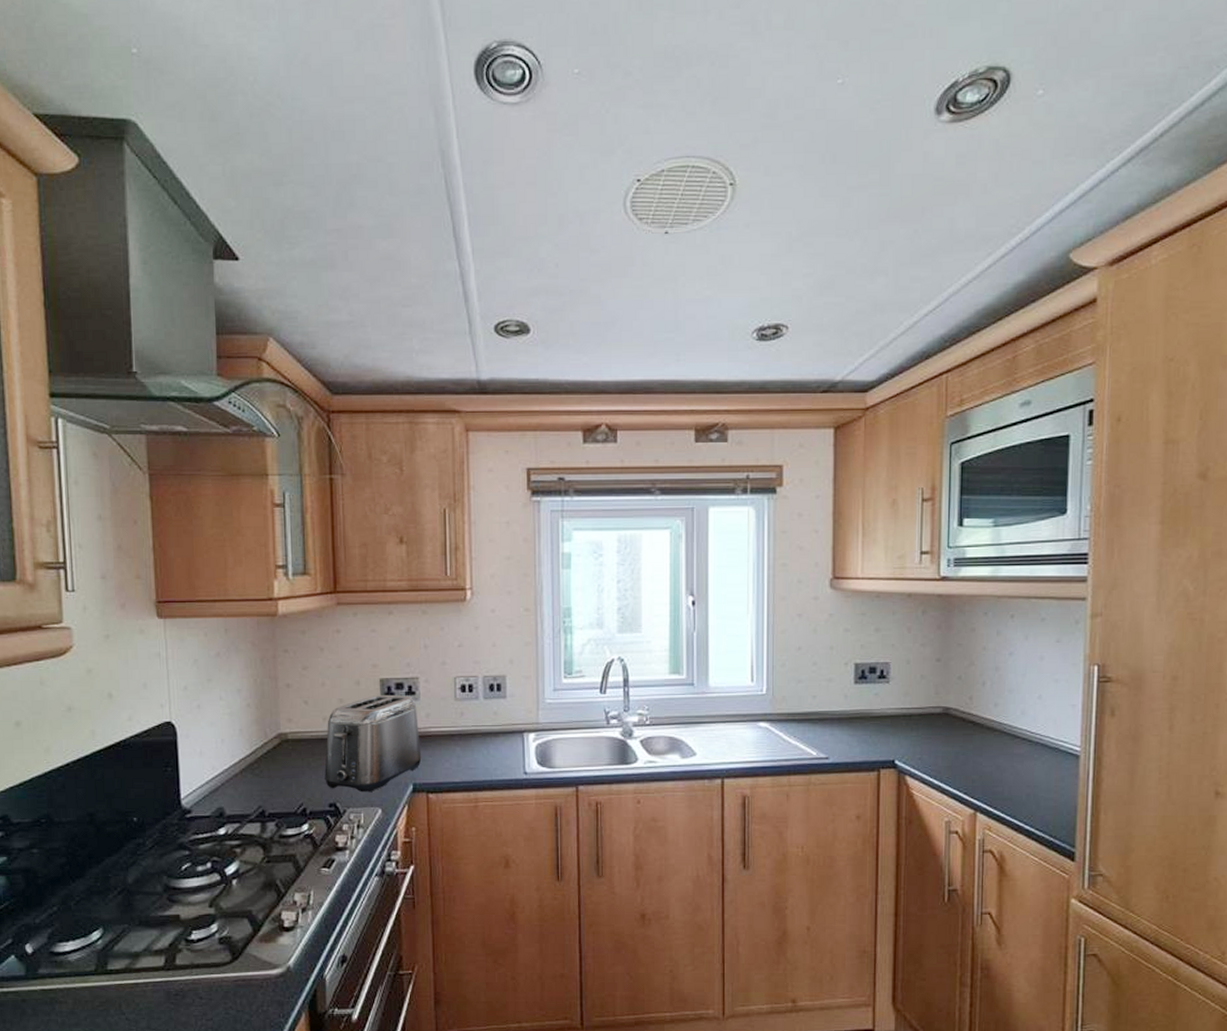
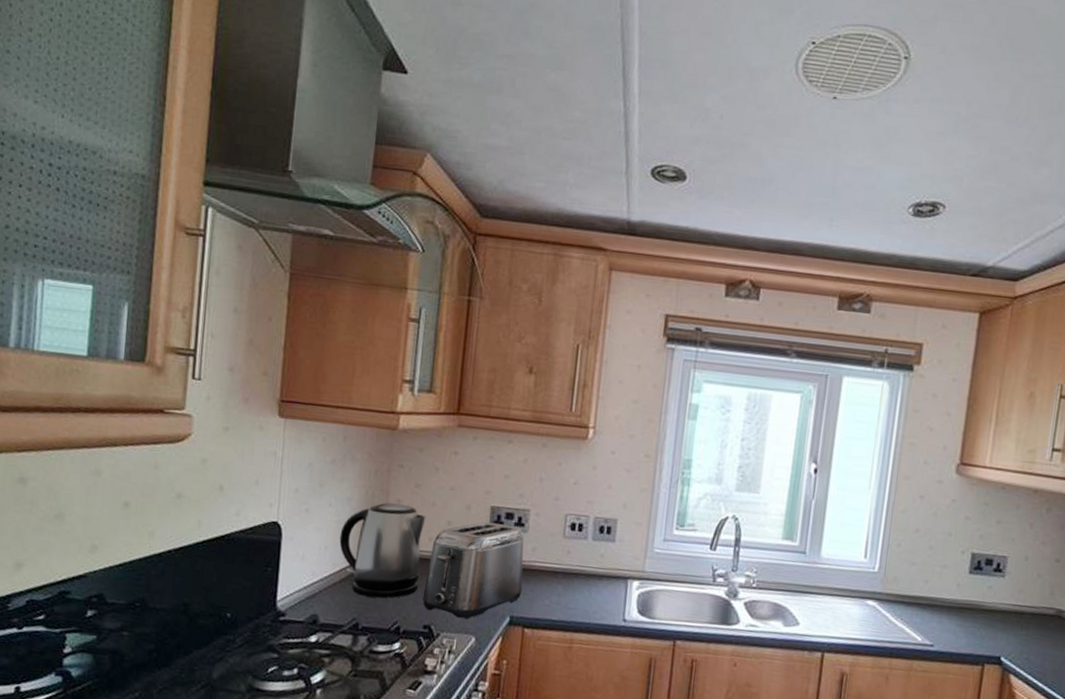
kettle: none [234,687,318,783] -> present [339,502,426,599]

